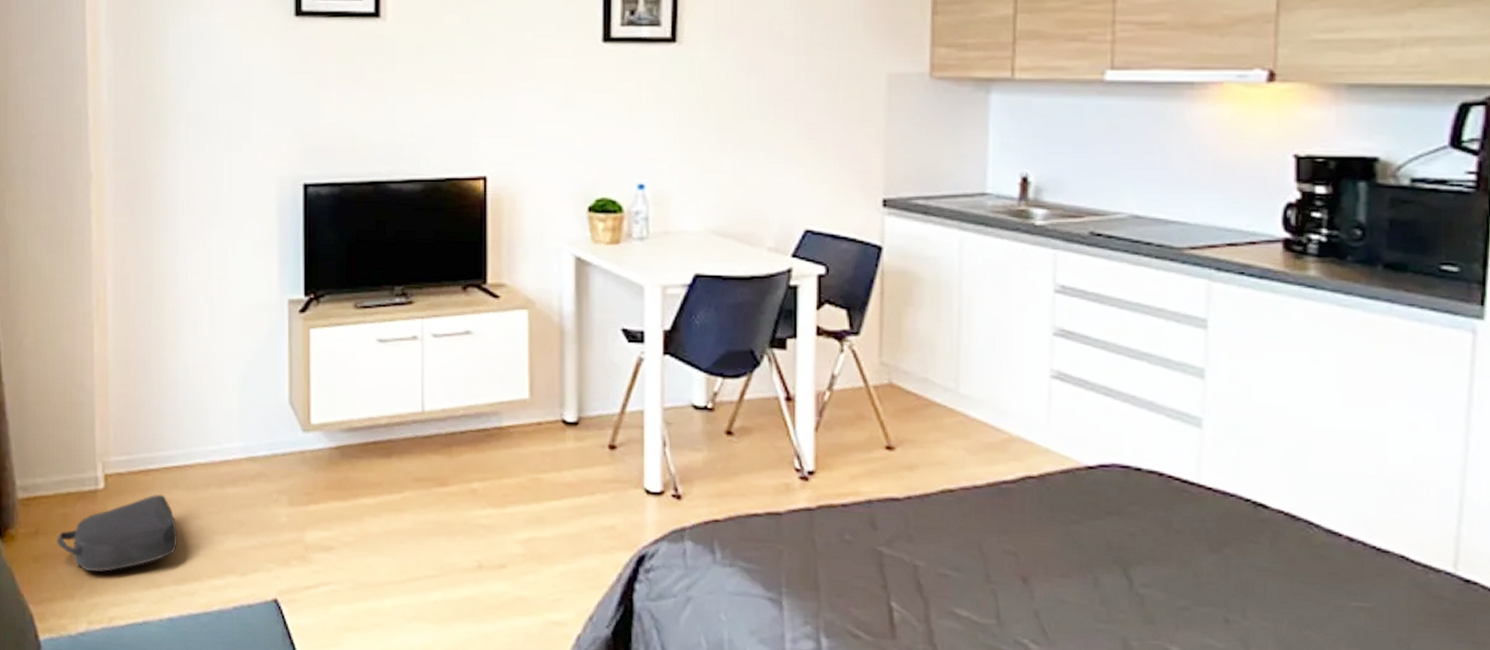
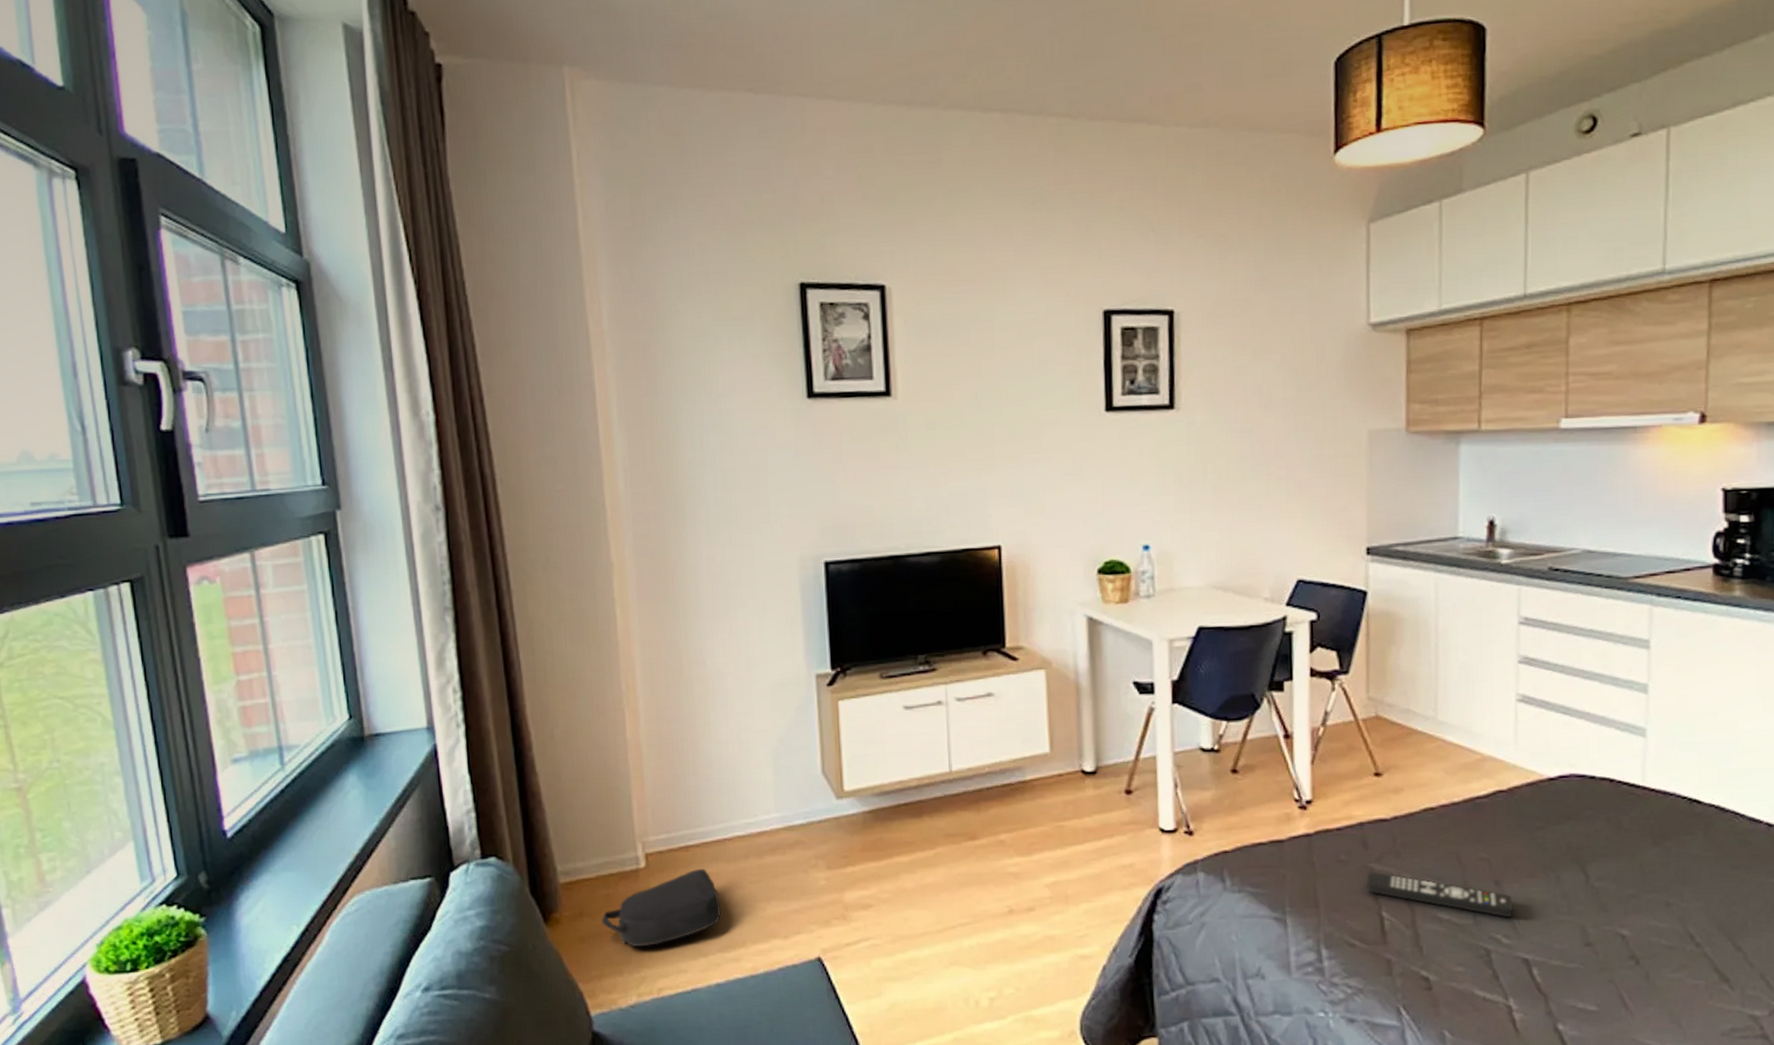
remote control: none [873,554,1044,621] -> present [1366,871,1514,918]

